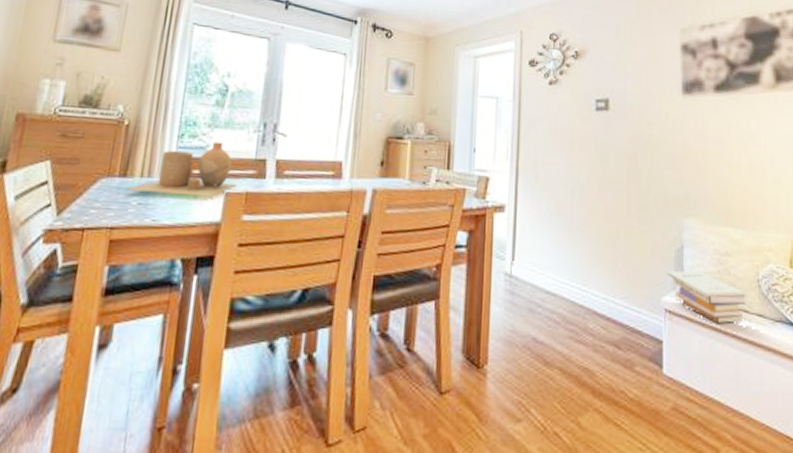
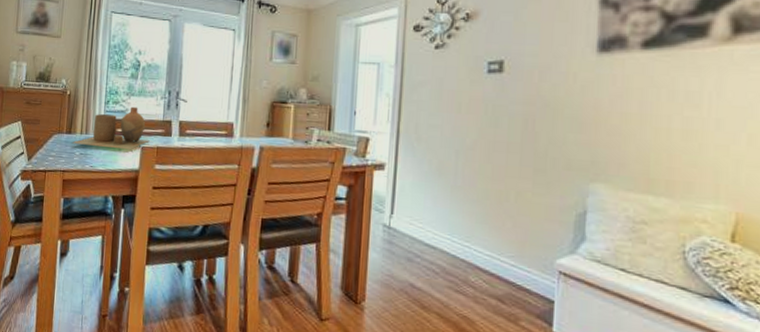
books: present [666,270,746,324] -> none [563,234,665,293]

